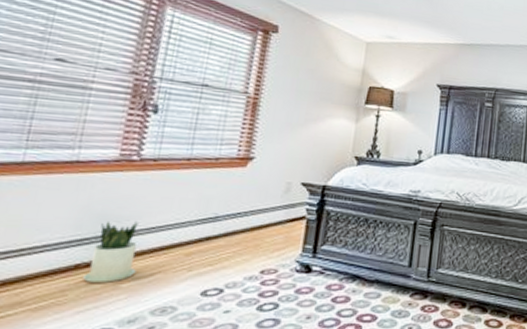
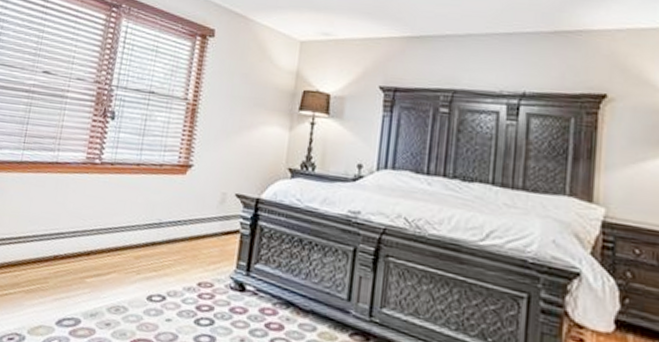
planter: present [83,220,138,284] -> none [59,218,99,276]

